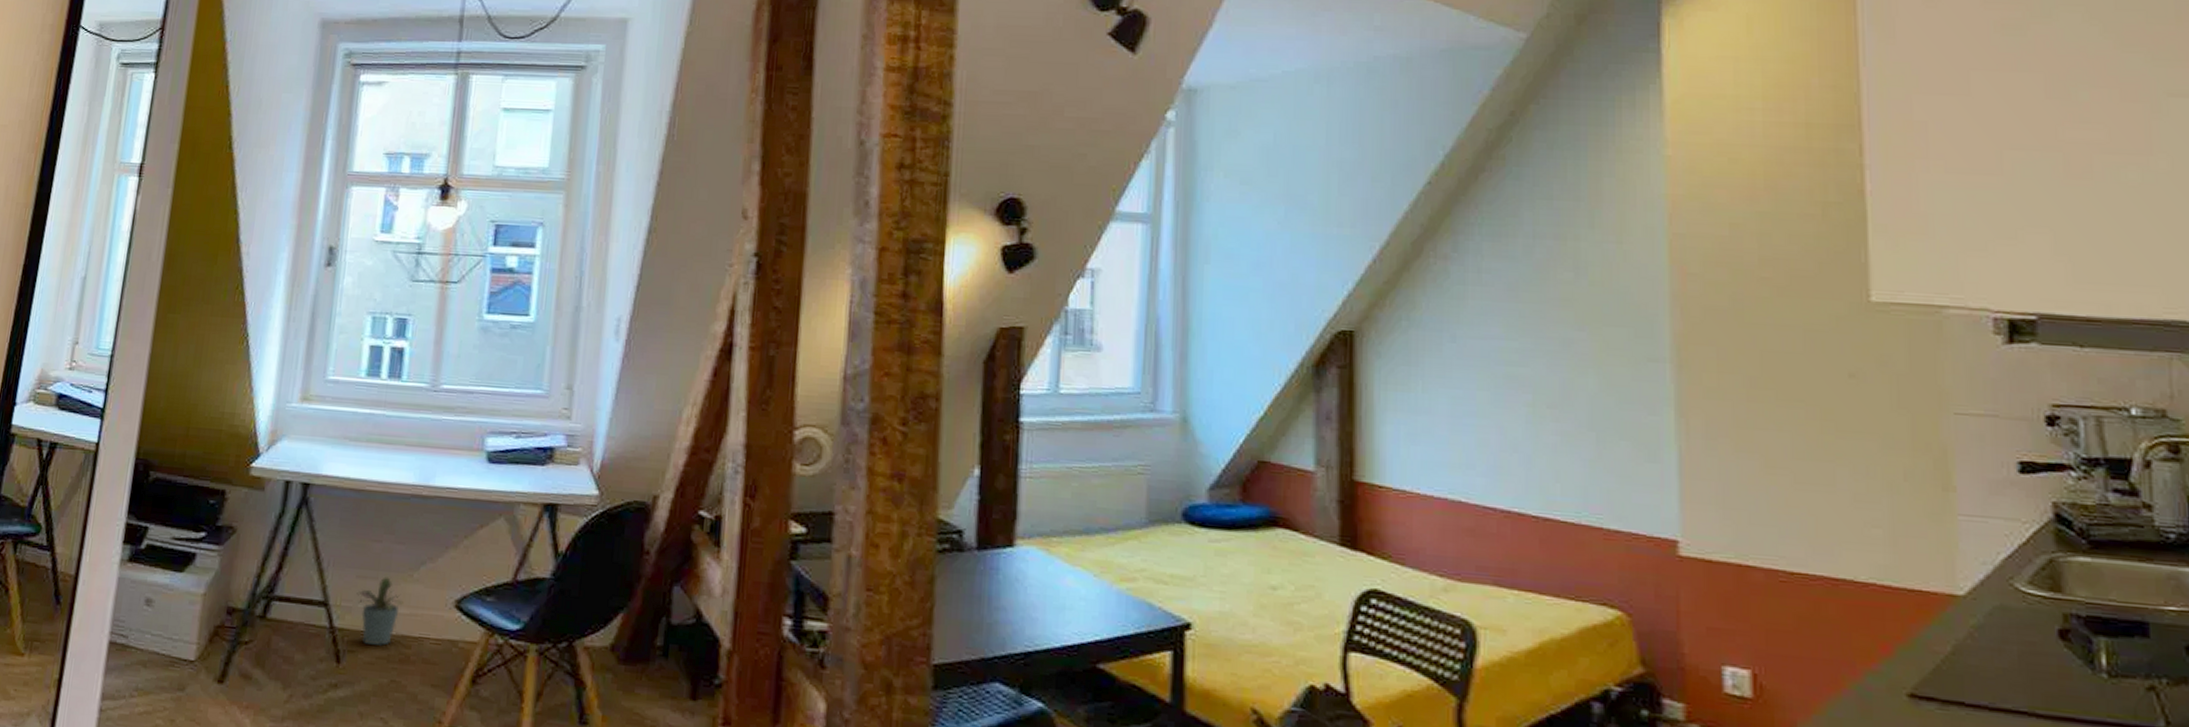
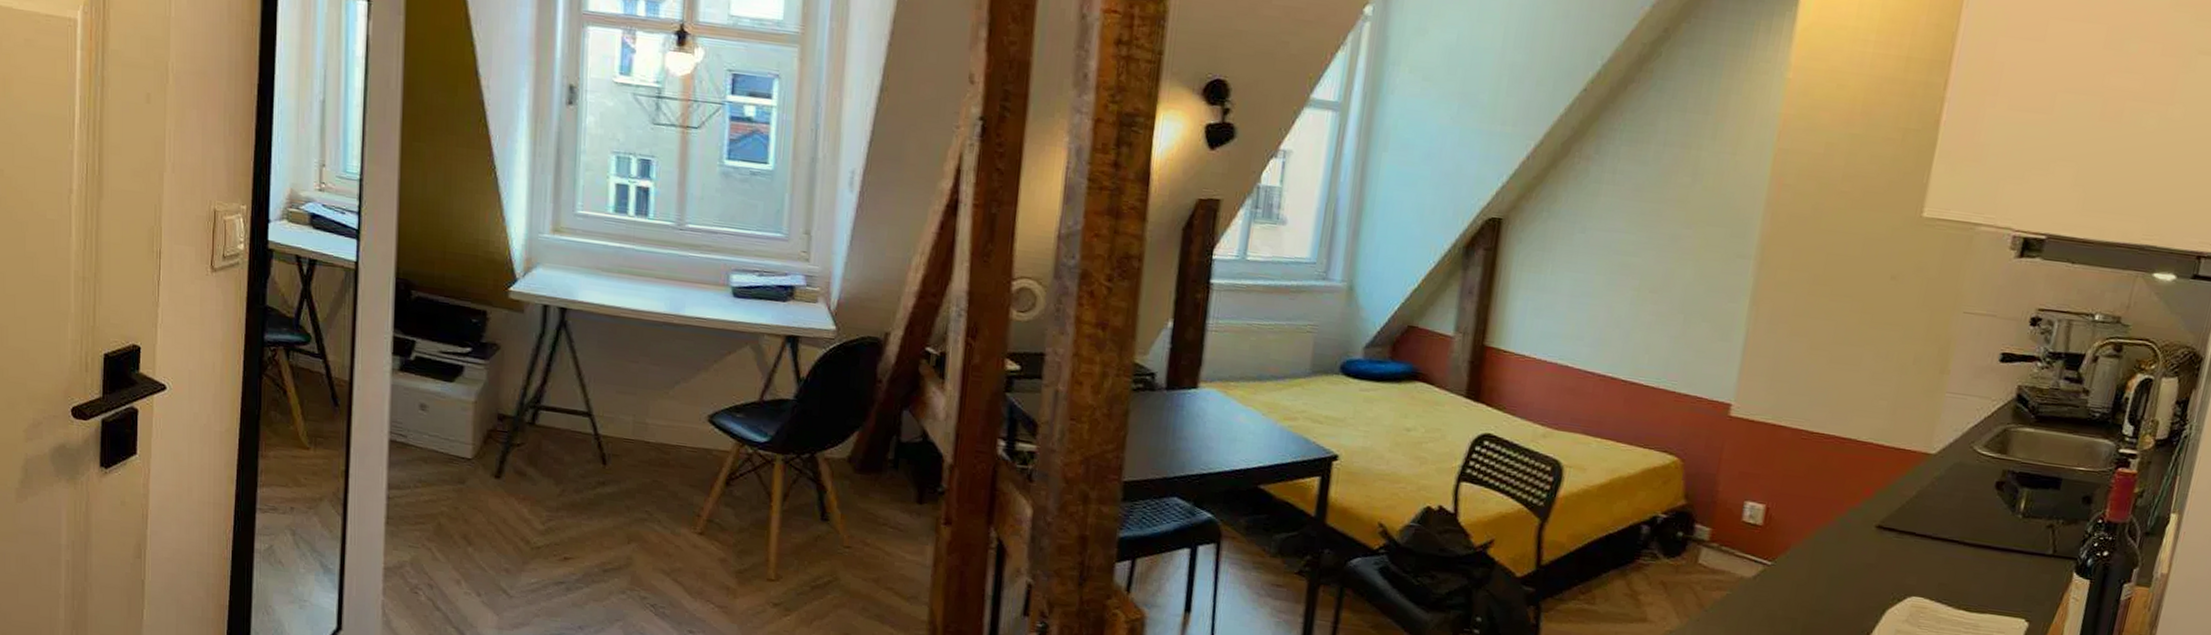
potted plant: present [357,576,403,646] -> none [617,393,661,451]

